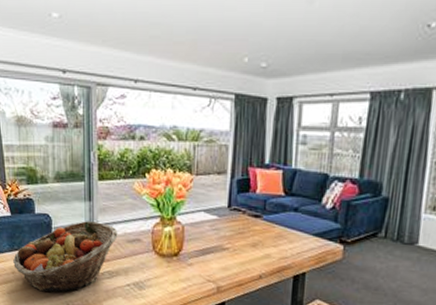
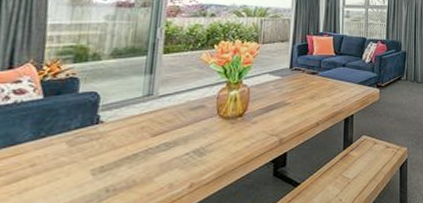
fruit basket: present [13,221,118,292] -> none [35,94,180,181]

